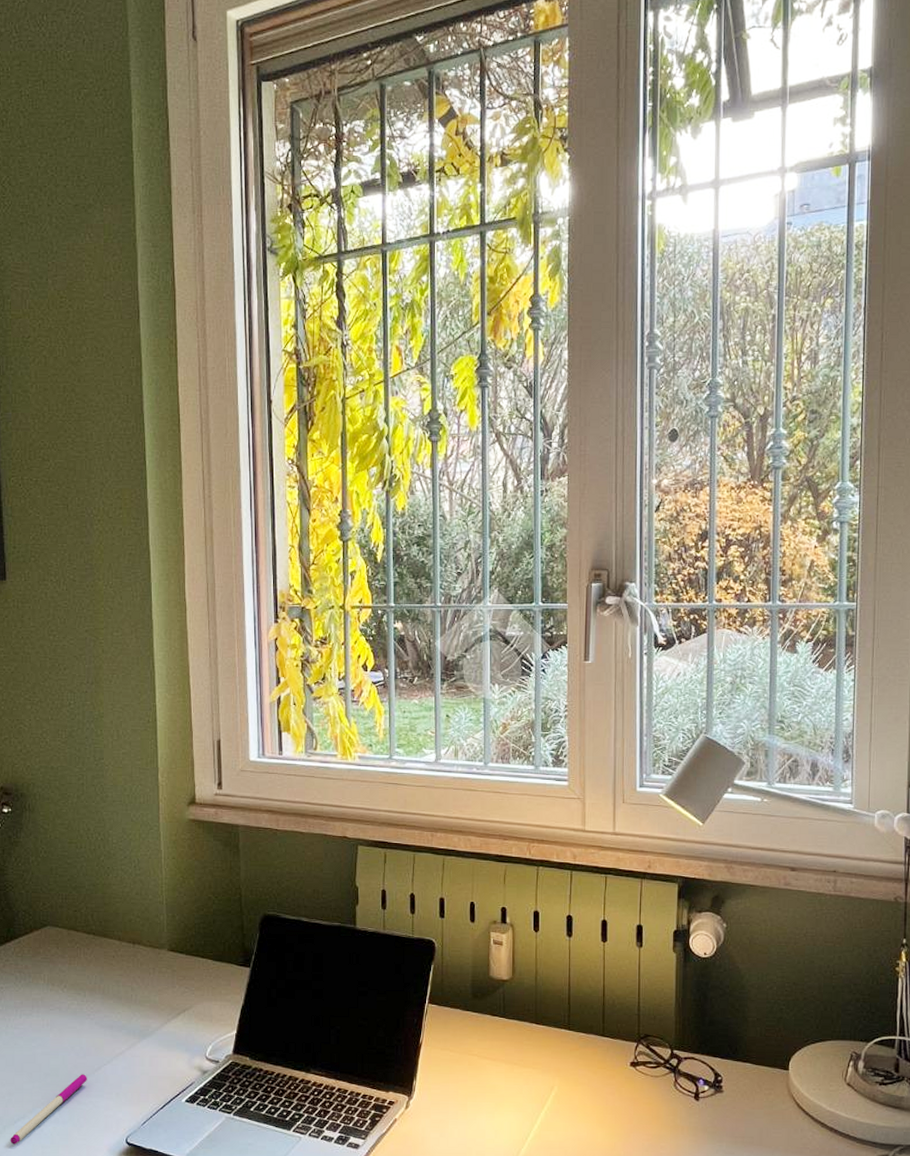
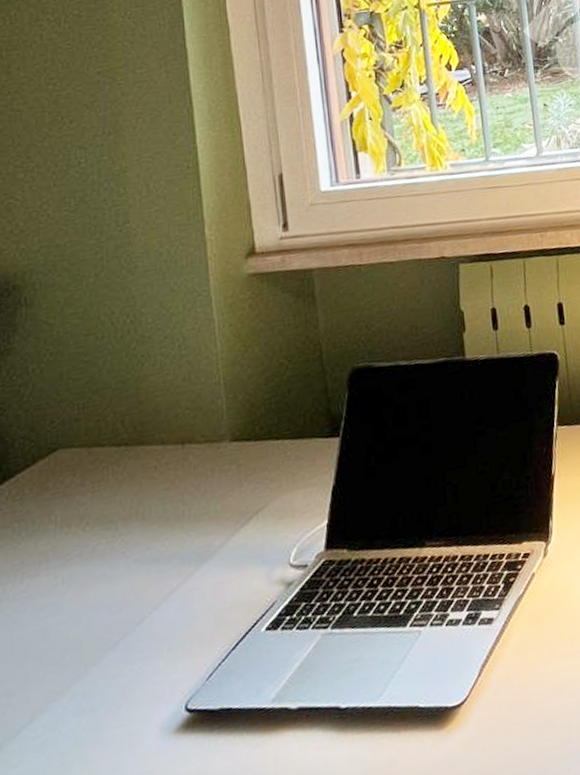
pen: present [10,1074,87,1145] -> none [10,634,125,766]

